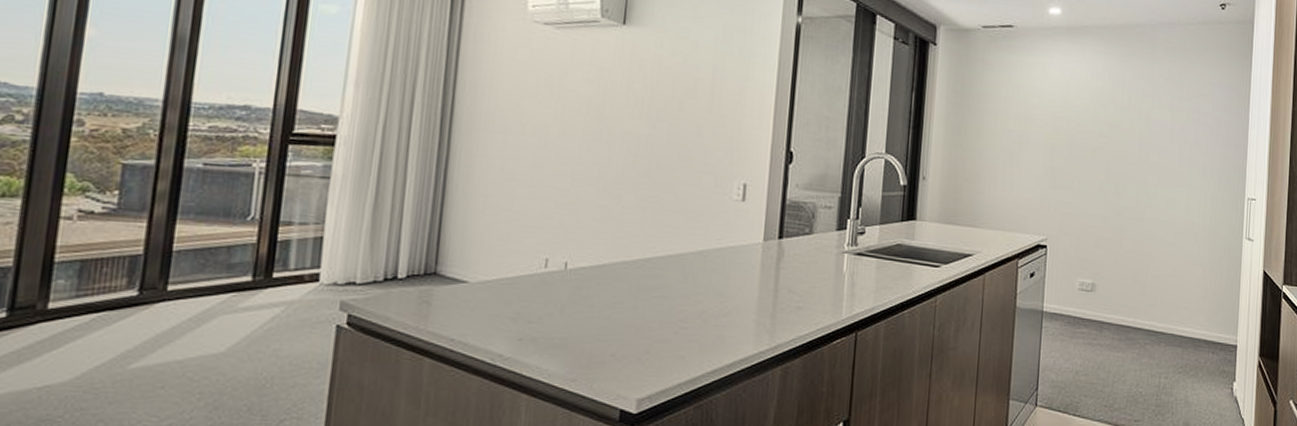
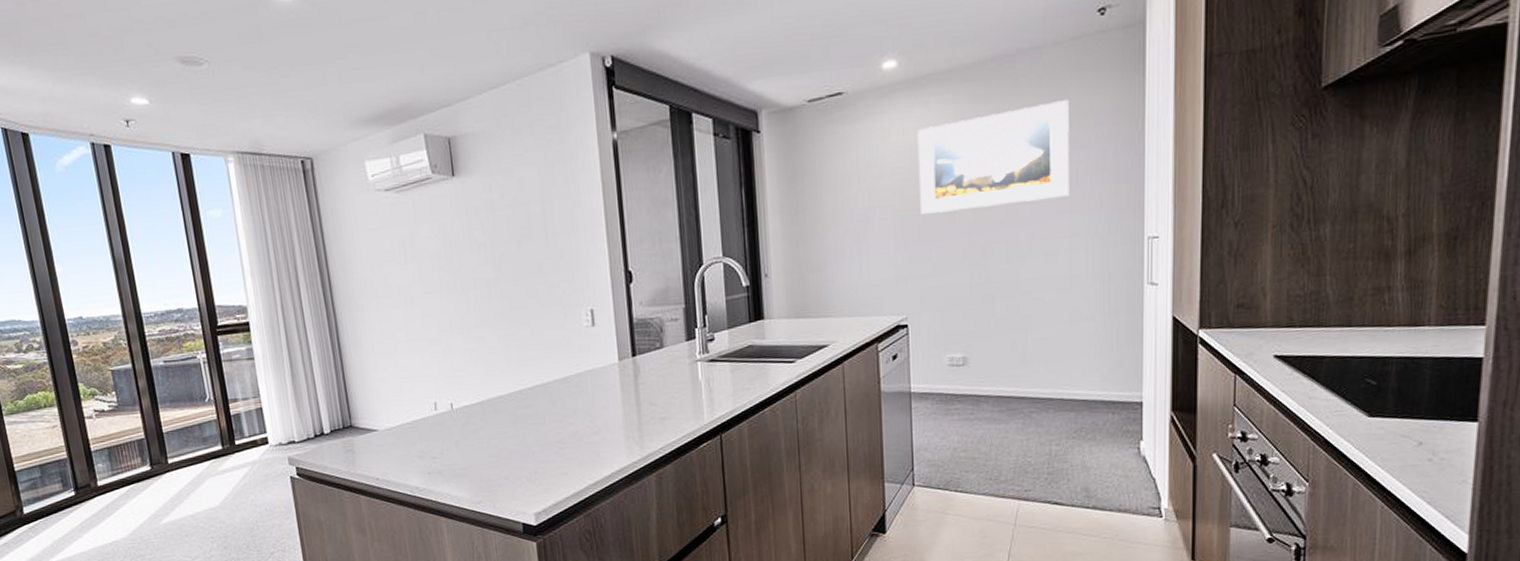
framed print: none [1068,70,1194,152] -> present [917,100,1069,214]

